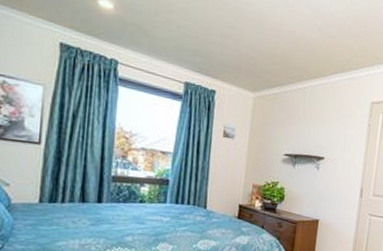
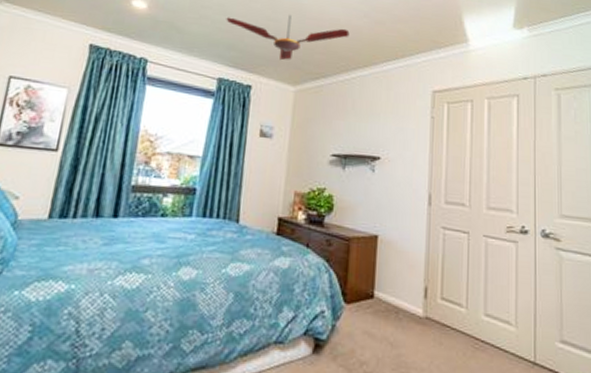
ceiling fan: none [191,22,304,68] -> present [226,14,350,61]

